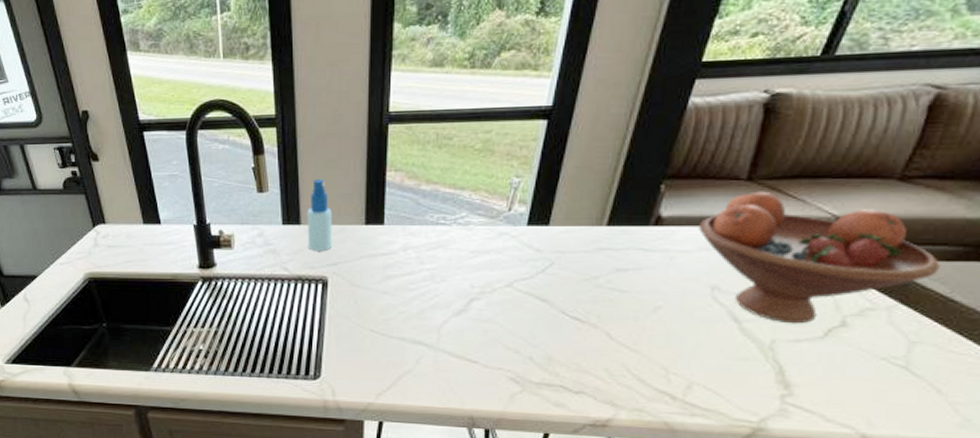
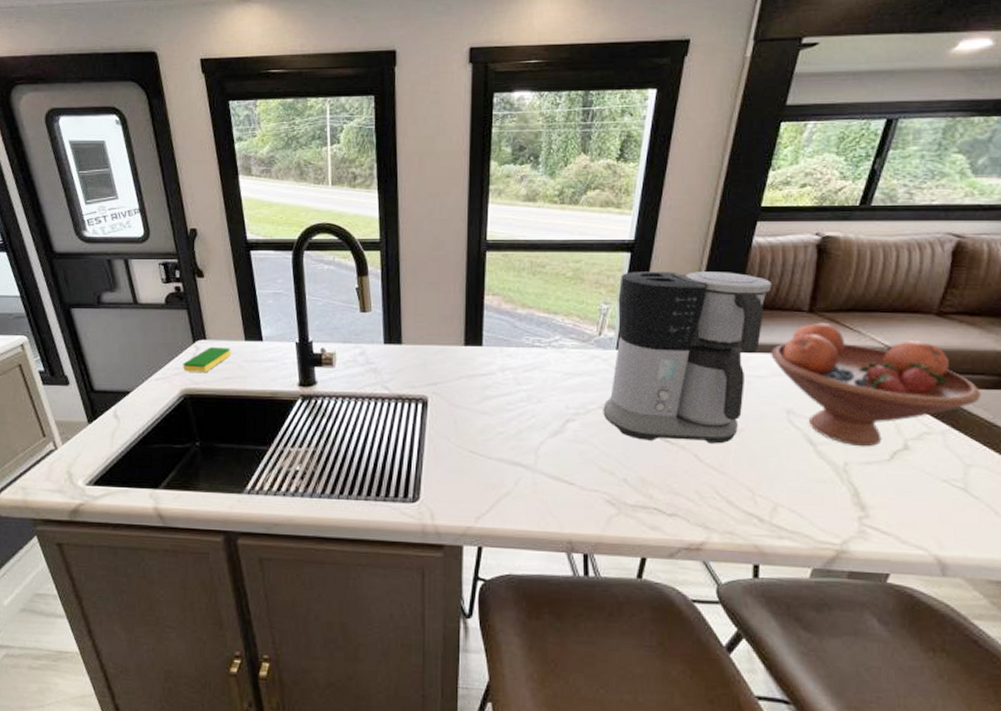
dish sponge: none [85,232,131,256] -> present [183,347,231,372]
spray bottle: present [307,178,332,251] -> none [408,300,432,370]
coffee maker: none [510,138,707,322] -> present [603,271,772,444]

